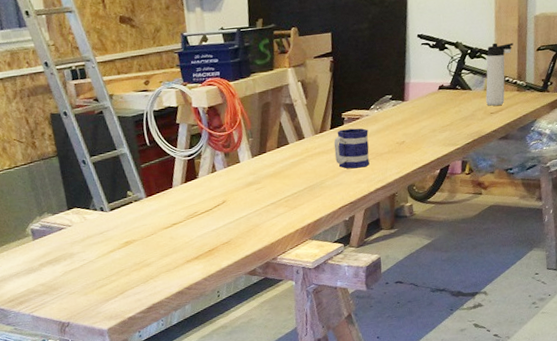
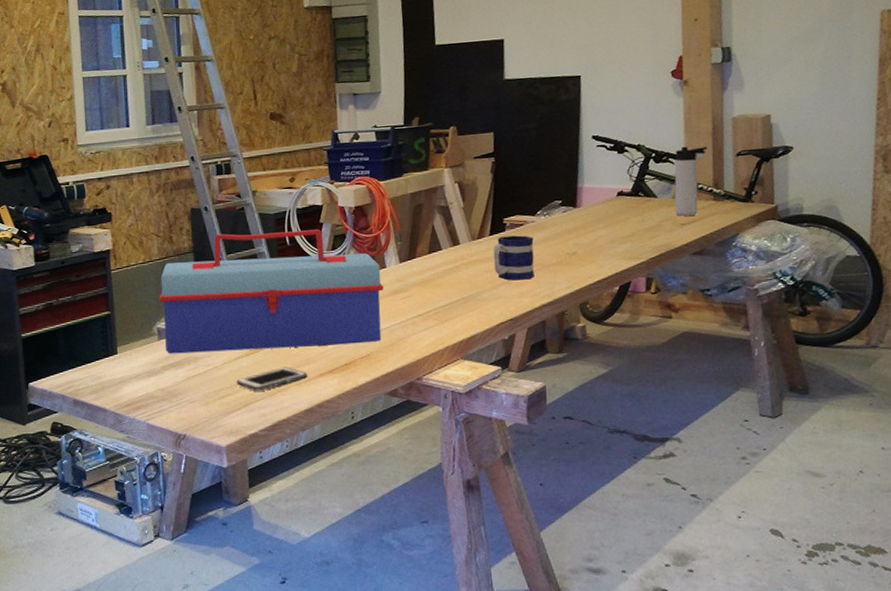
toolbox: none [28,129,240,253] -> present [159,229,384,354]
cell phone: none [111,256,176,280] -> present [236,367,307,391]

